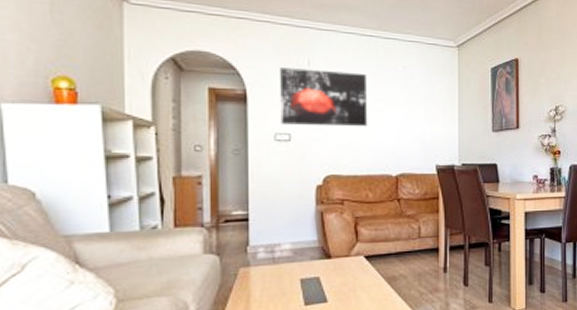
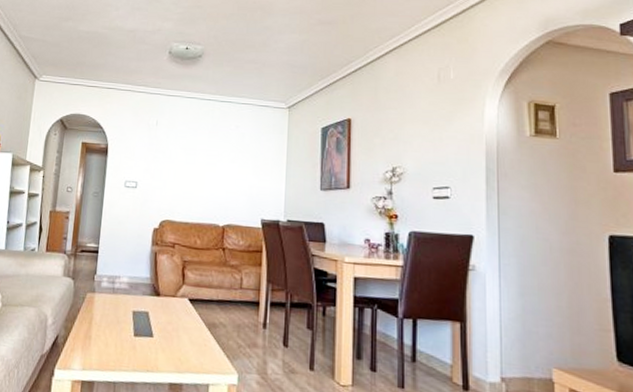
wall art: present [280,68,368,127] -> none [130,127,203,180]

